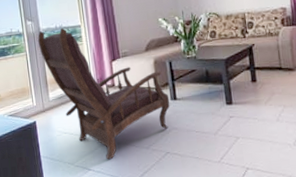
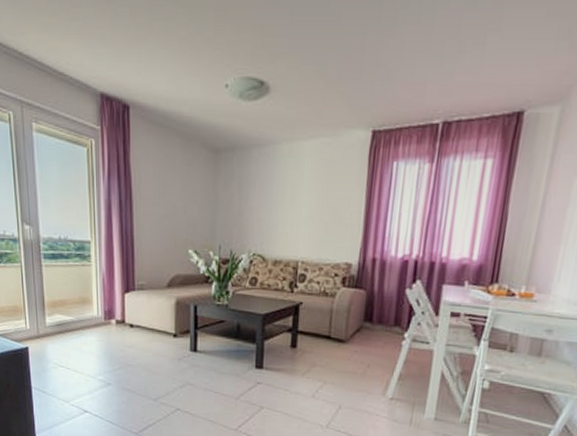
armchair: present [38,28,170,159] -> none [37,240,189,404]

